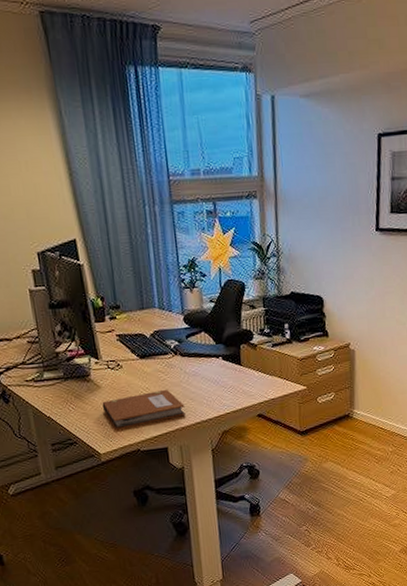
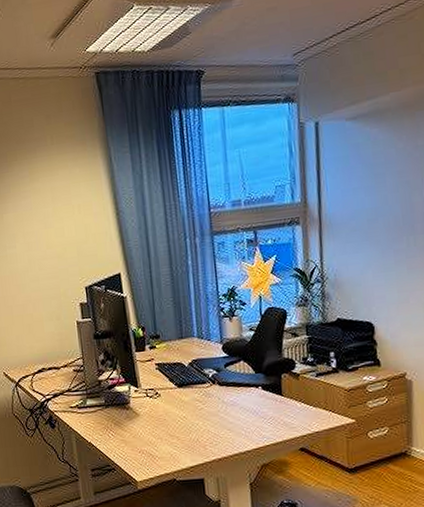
notebook: present [102,389,186,430] -> none [140,418,223,458]

